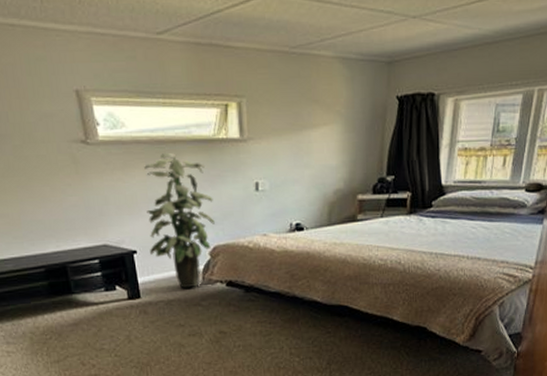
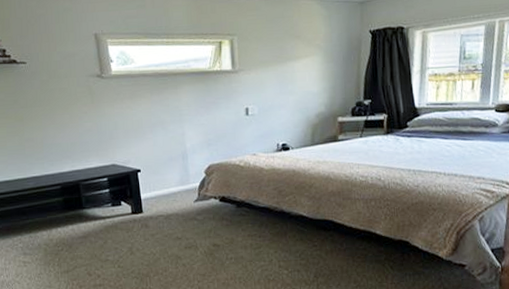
indoor plant: present [144,153,215,289] -> none [149,84,210,204]

